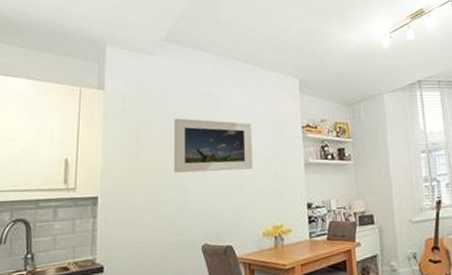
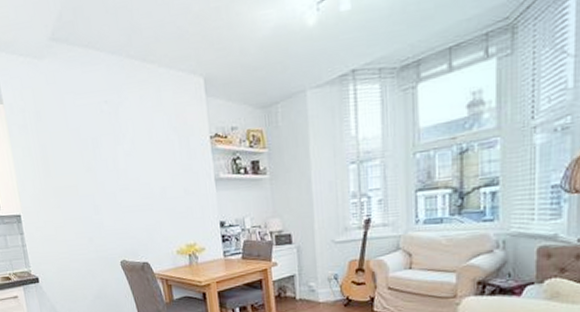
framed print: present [174,118,253,173] -> none [76,132,161,191]

